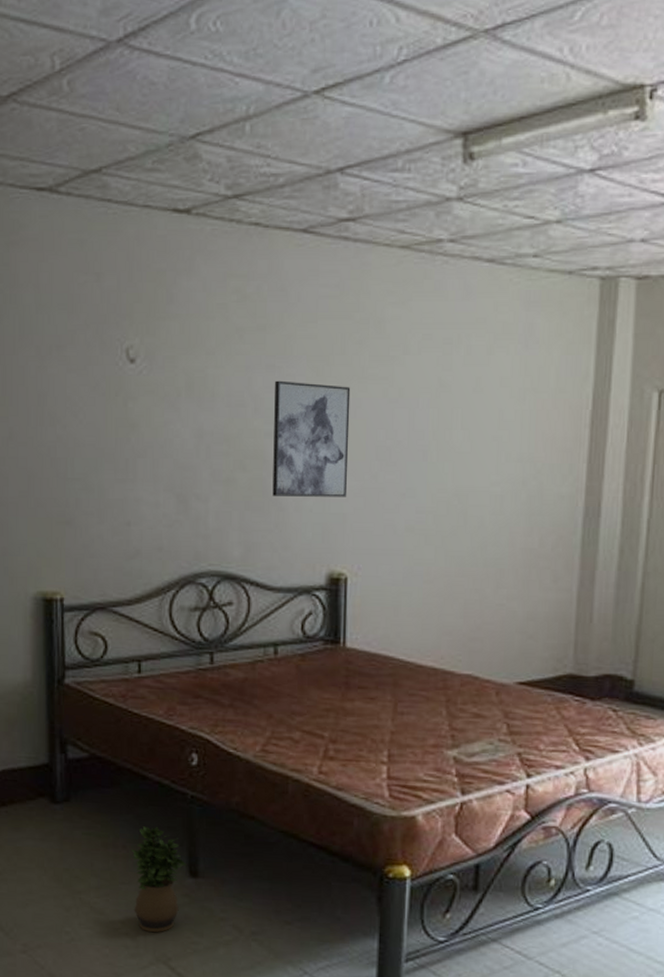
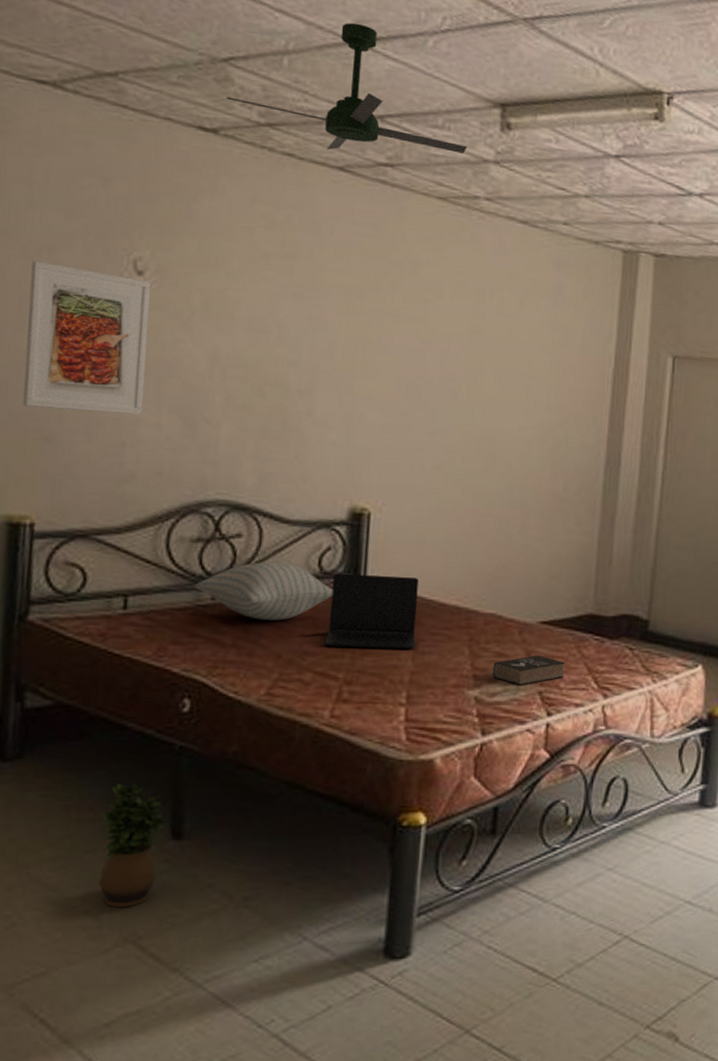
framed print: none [45,359,143,495] -> present [22,260,151,415]
pillow: none [194,627,316,683] -> present [194,561,333,621]
ceiling fan: none [196,72,429,214] -> present [226,22,467,154]
wall art: present [272,380,351,497] -> none [293,310,382,432]
laptop: none [311,637,395,710] -> present [325,573,419,650]
book: none [470,716,545,746] -> present [492,655,566,686]

